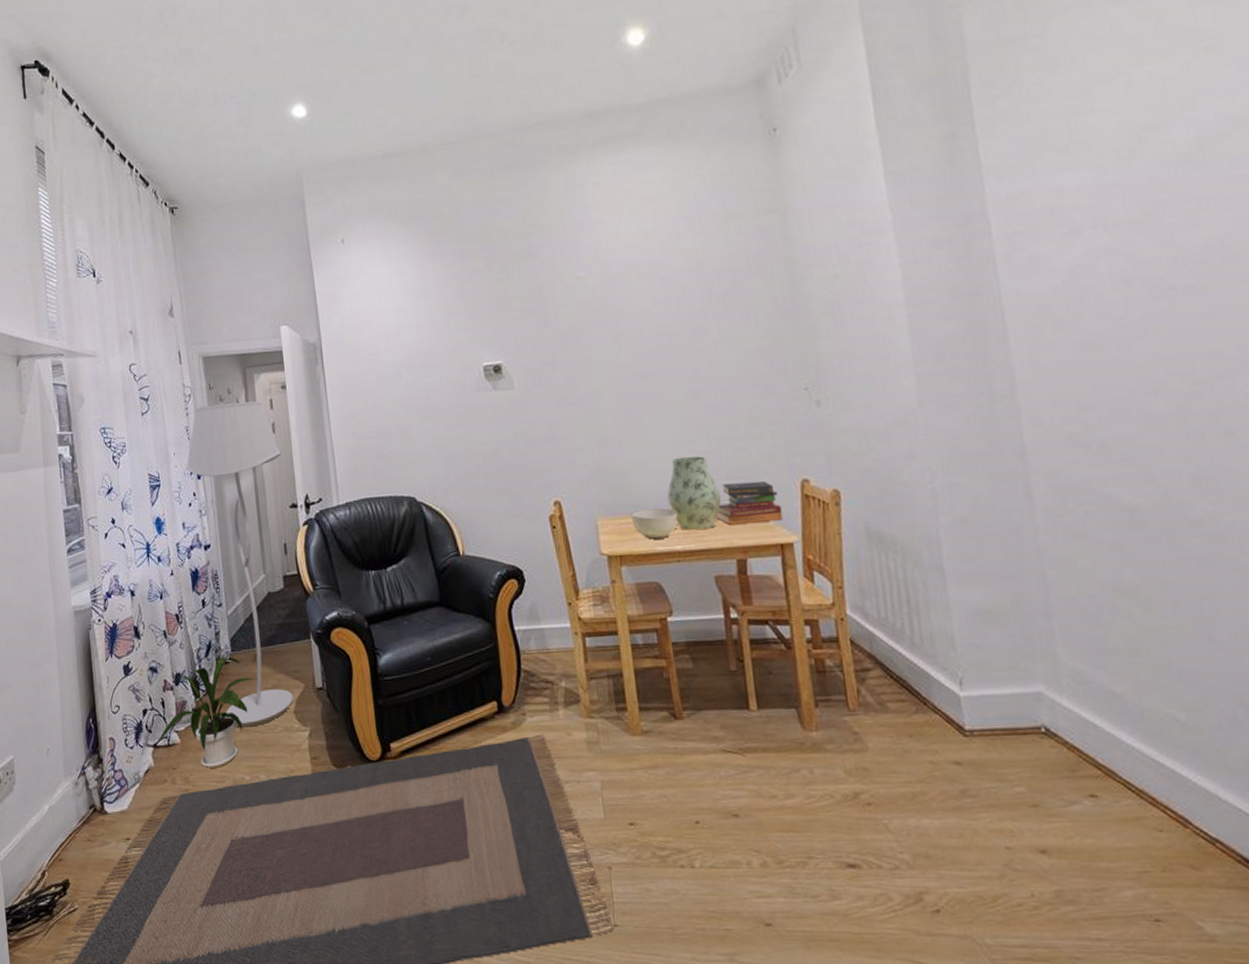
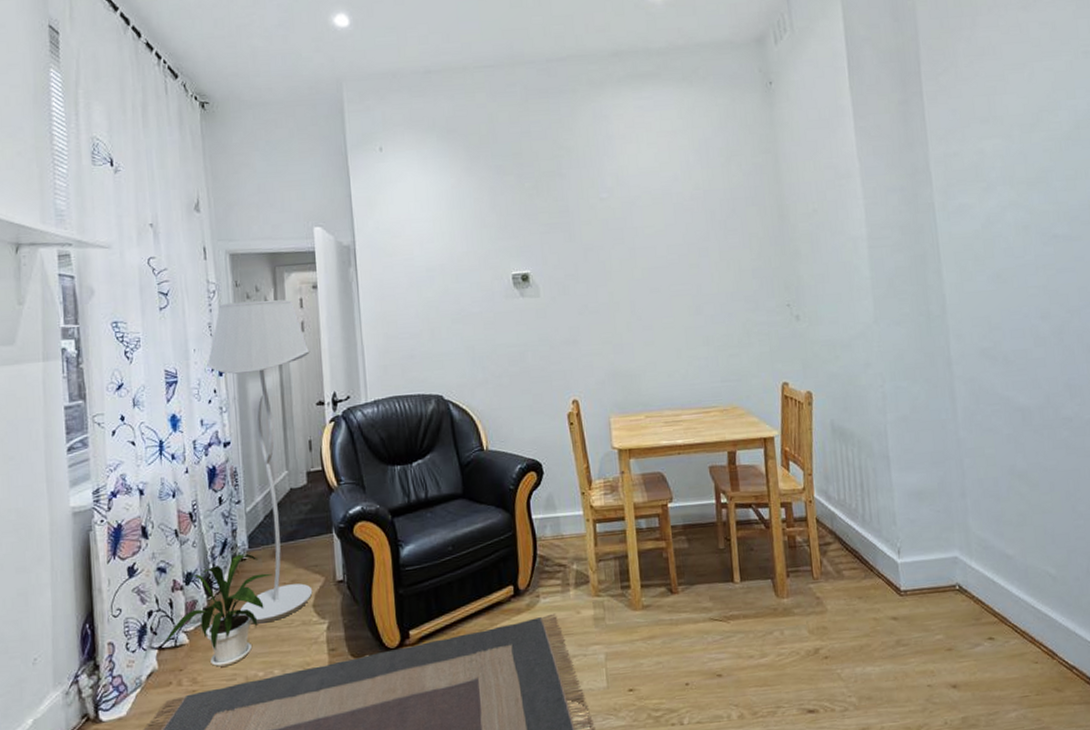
bowl: present [630,508,678,539] -> none [639,407,680,435]
vase: present [666,456,722,531] -> none [671,361,717,427]
books: present [716,480,784,525] -> none [712,383,767,422]

